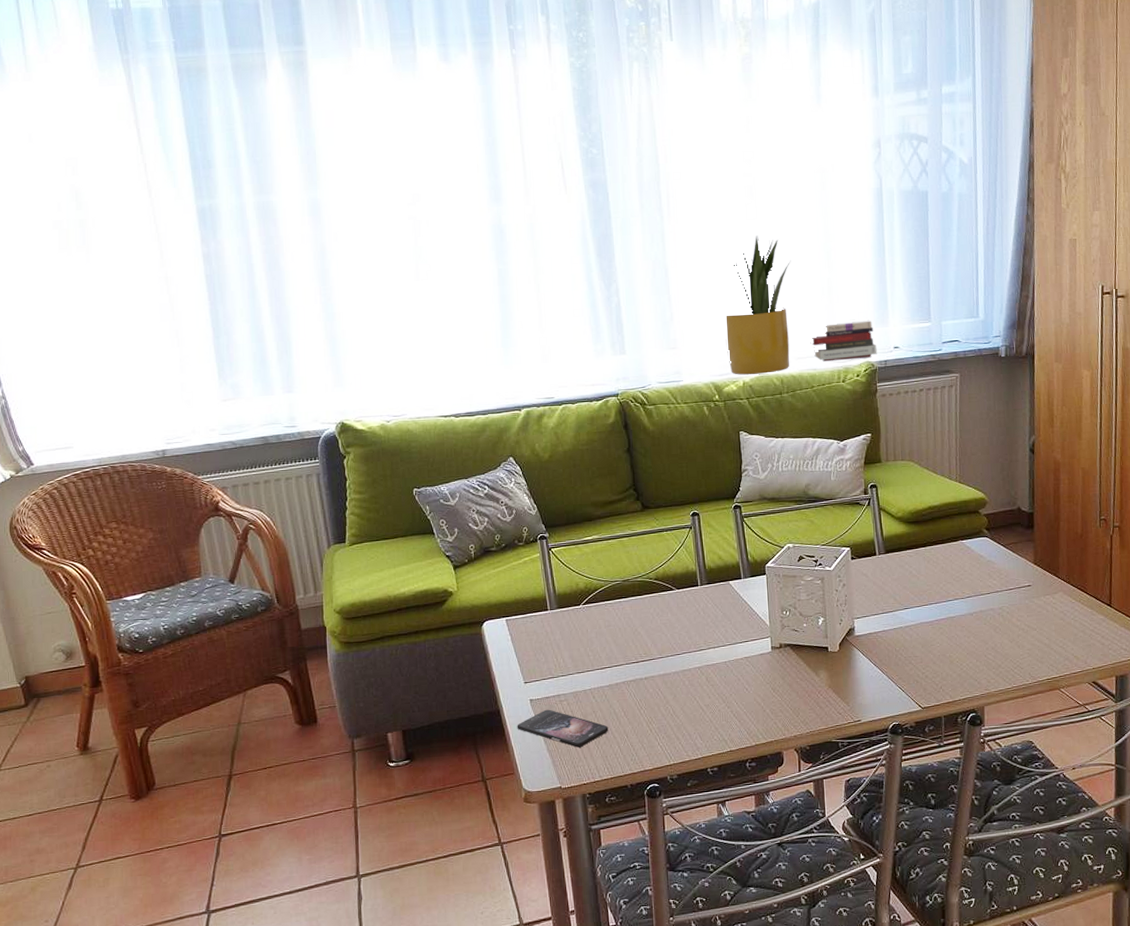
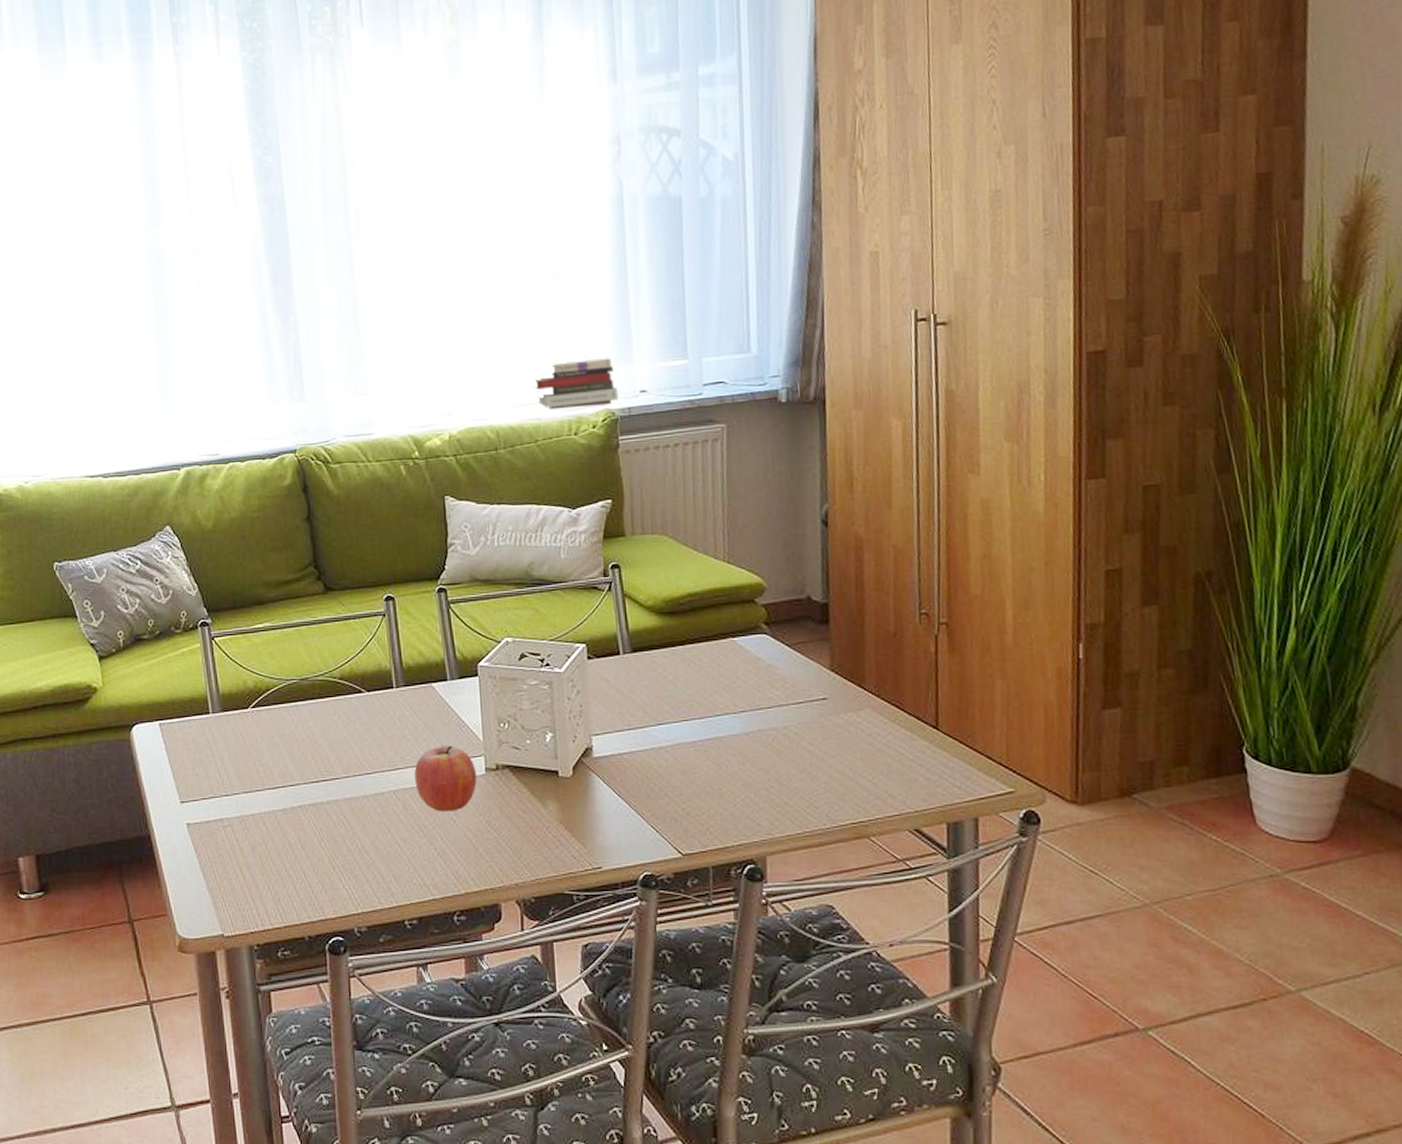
smartphone: present [517,709,609,747] -> none [171,836,282,886]
fruit: none [715,630,765,682] -> present [414,745,477,812]
planter: present [726,235,791,376] -> none [427,255,509,427]

